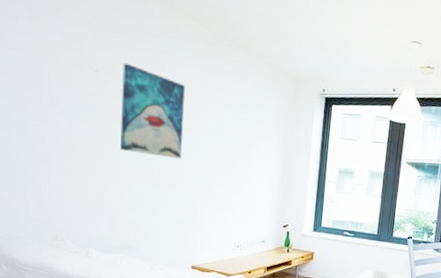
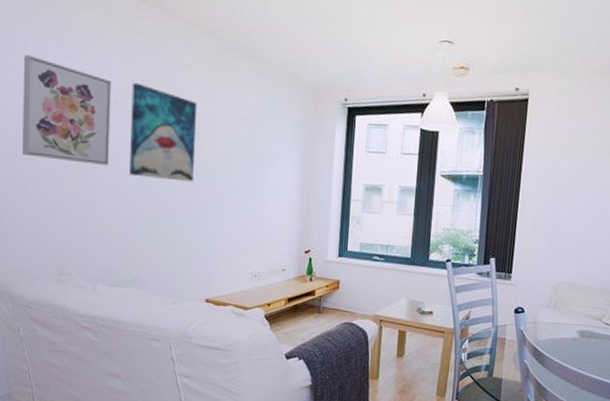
wall art: none [15,30,103,140] -> present [23,55,111,165]

